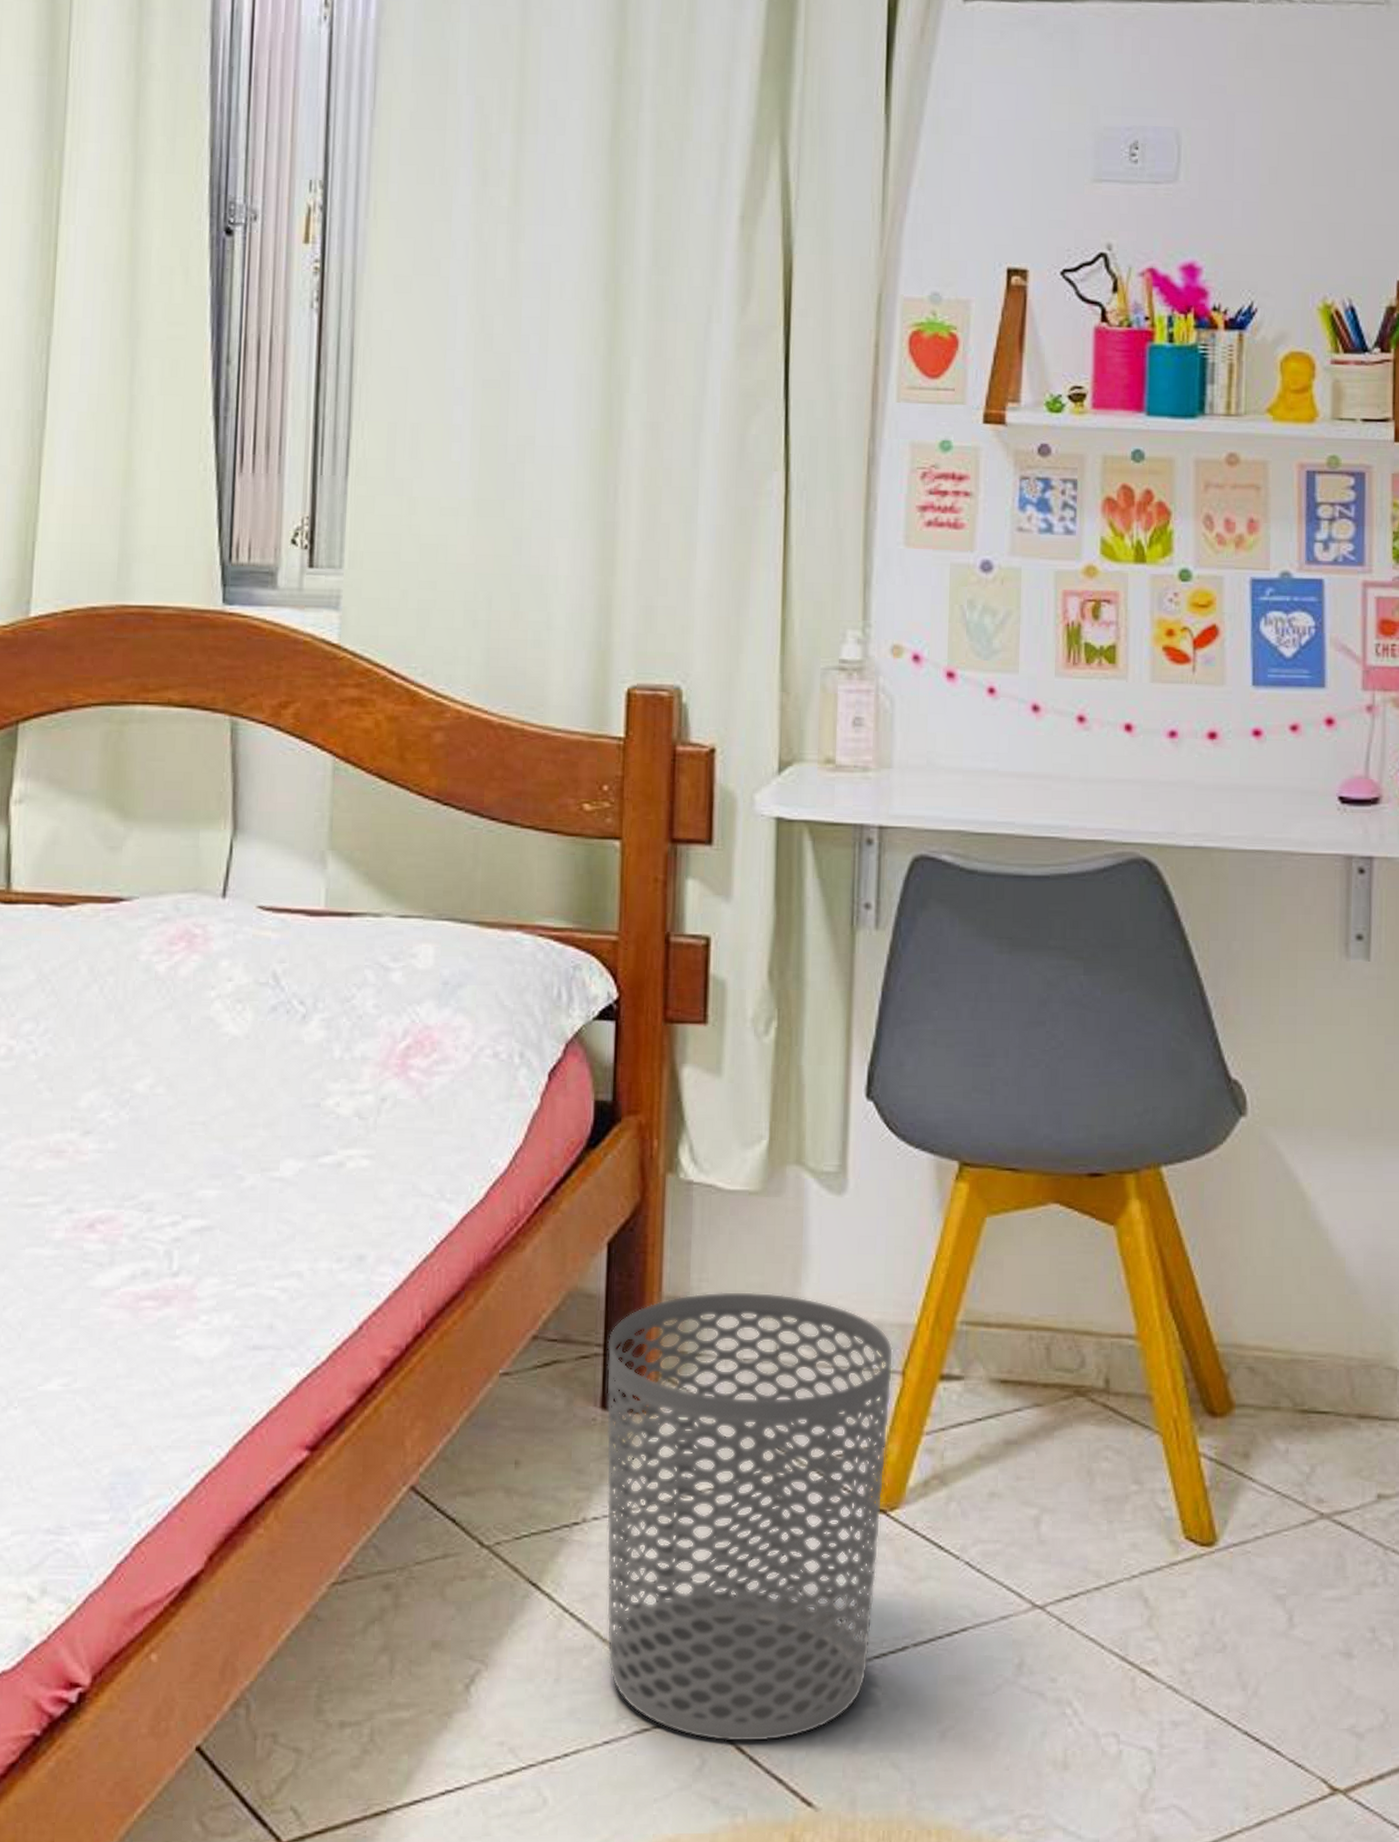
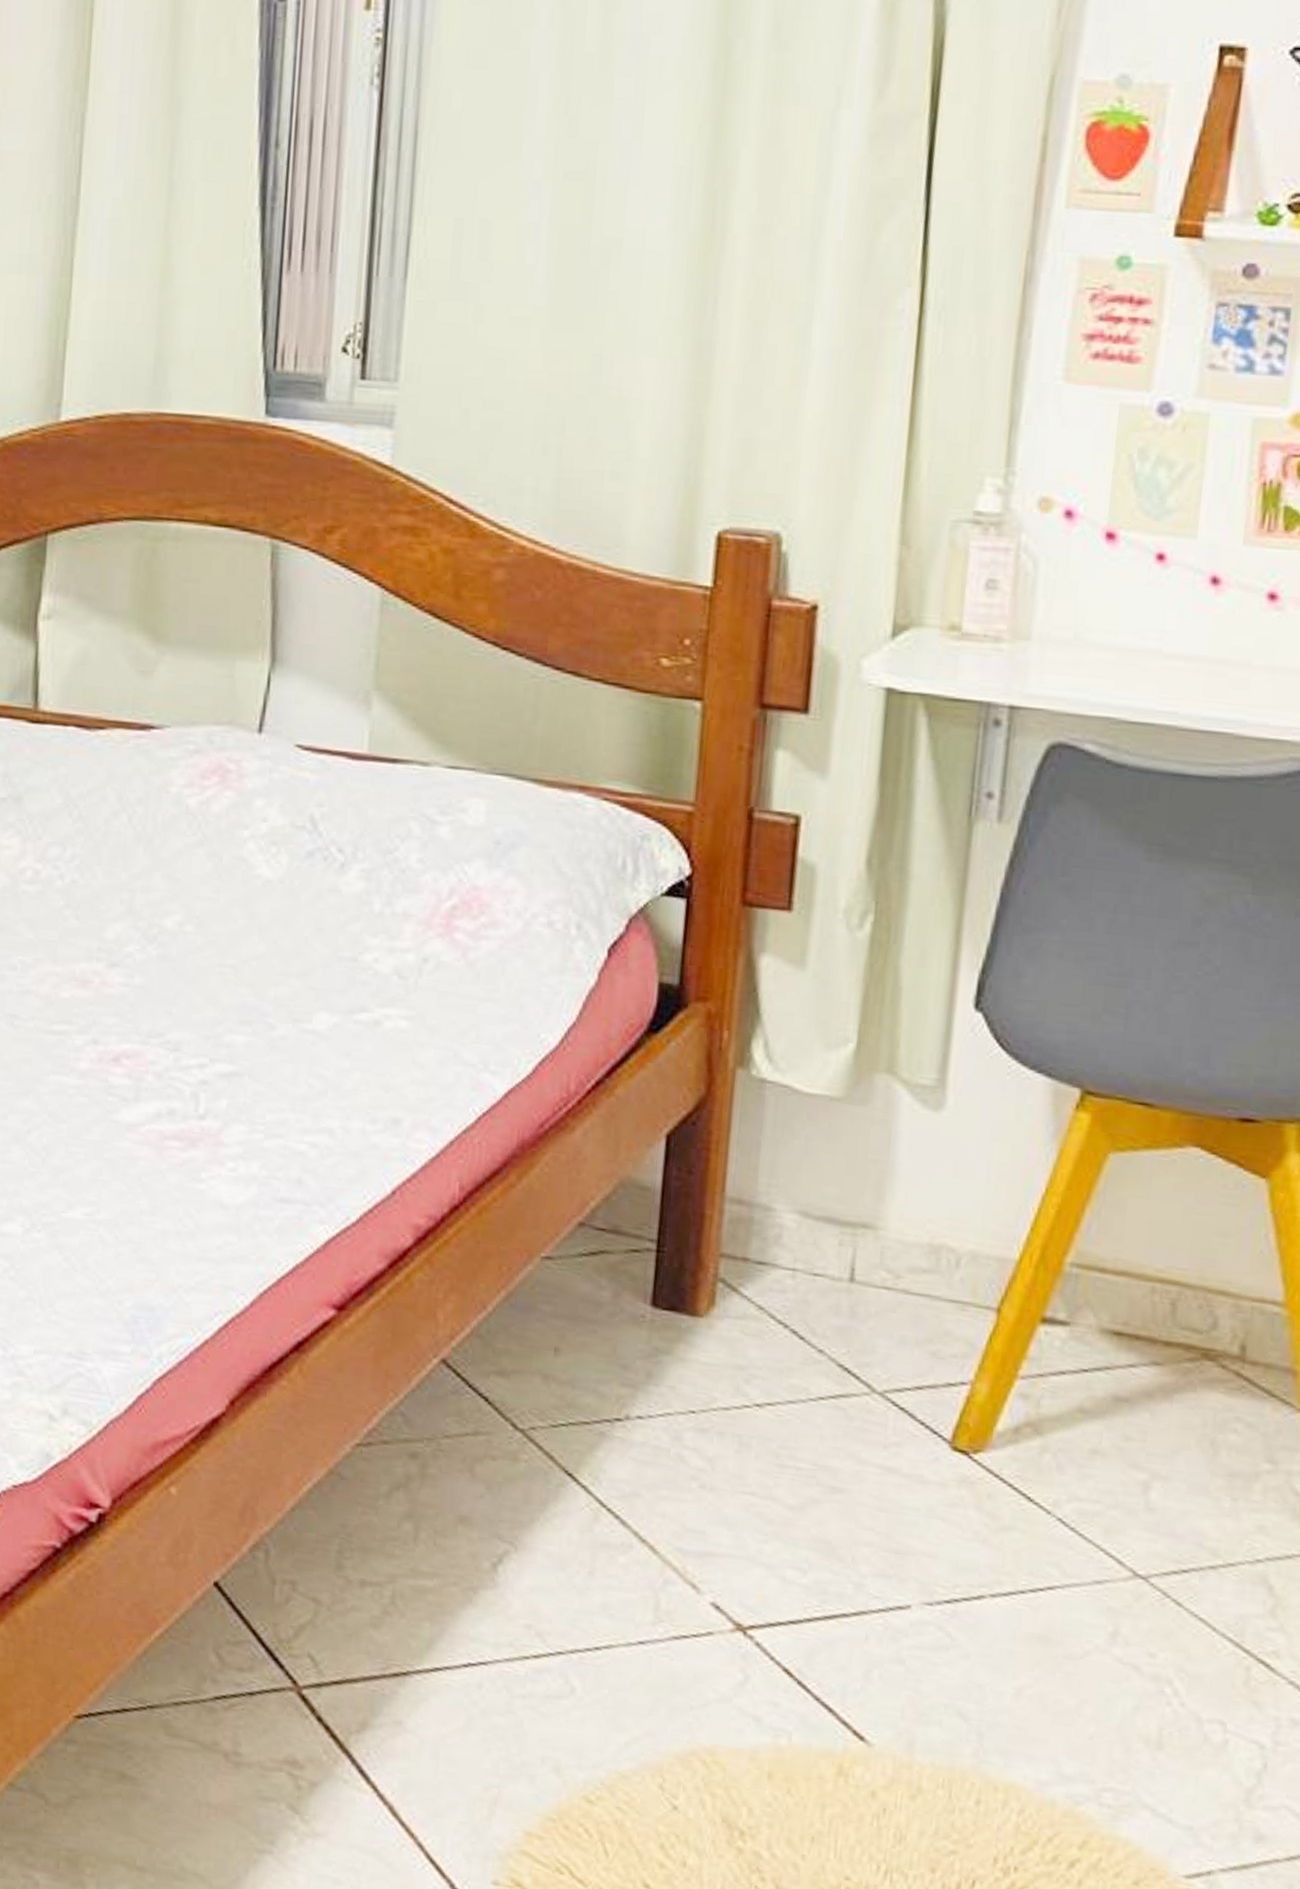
waste bin: present [606,1292,894,1742] -> none [645,1198,989,1669]

